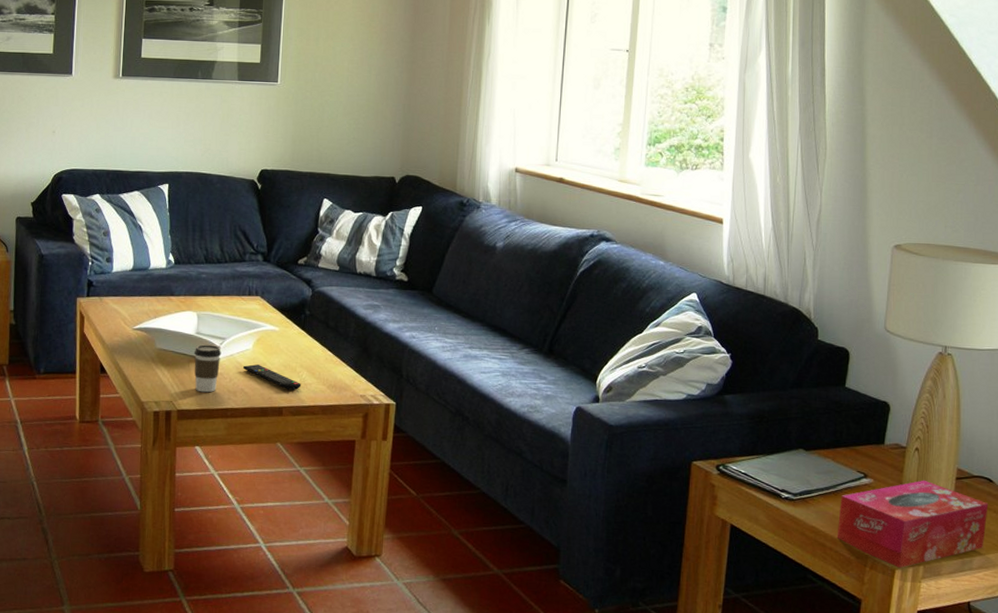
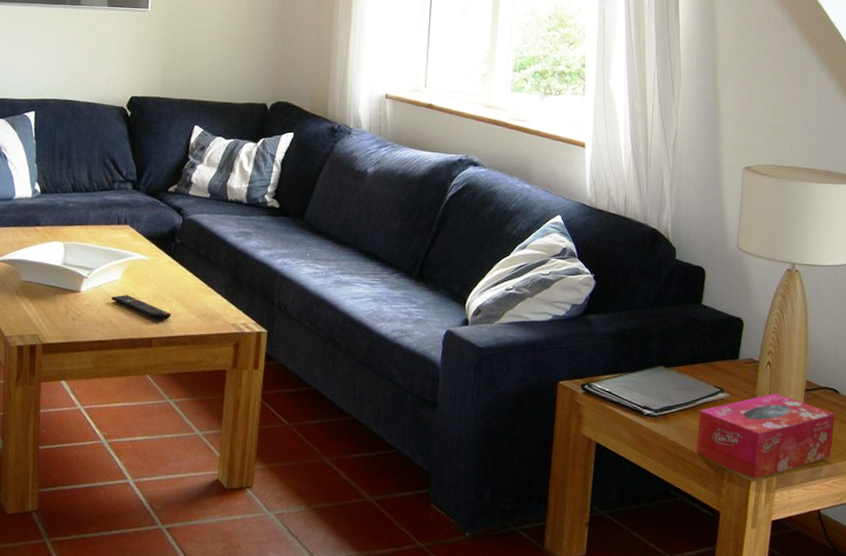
coffee cup: present [193,344,222,393] -> none [60,275,89,325]

